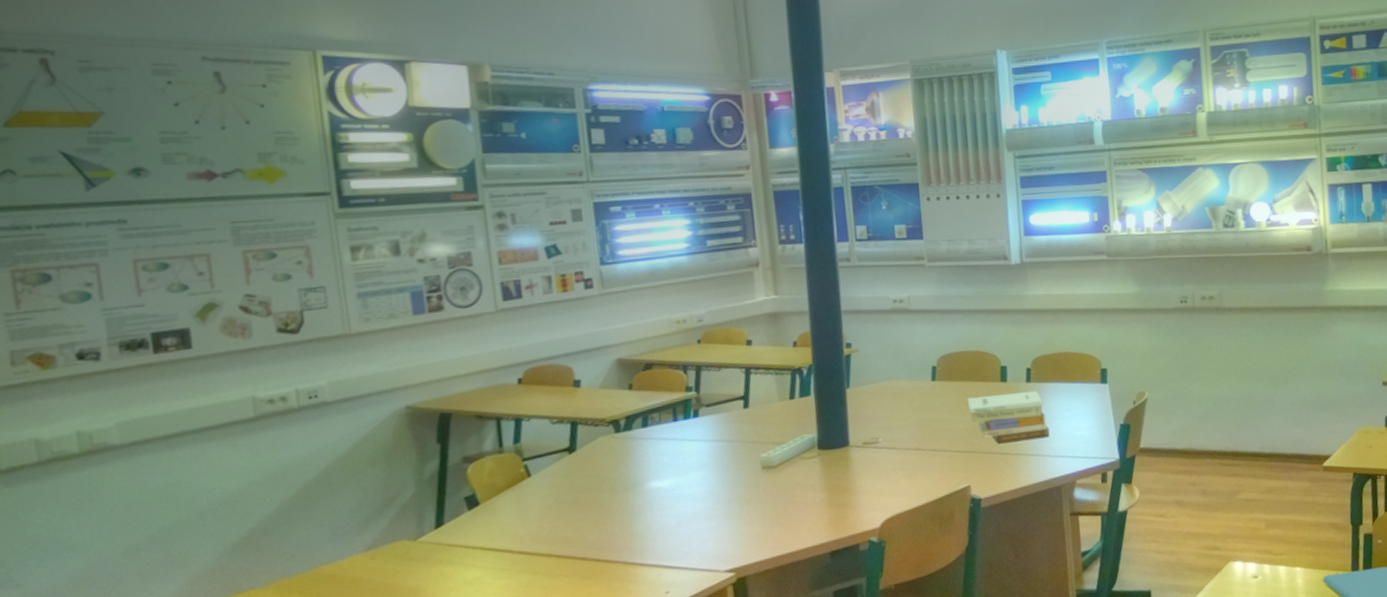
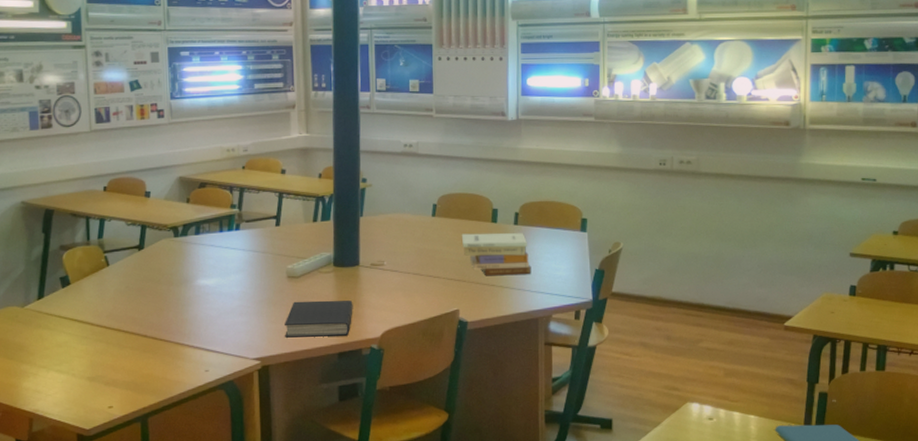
book: none [762,488,846,541] -> present [285,300,353,338]

